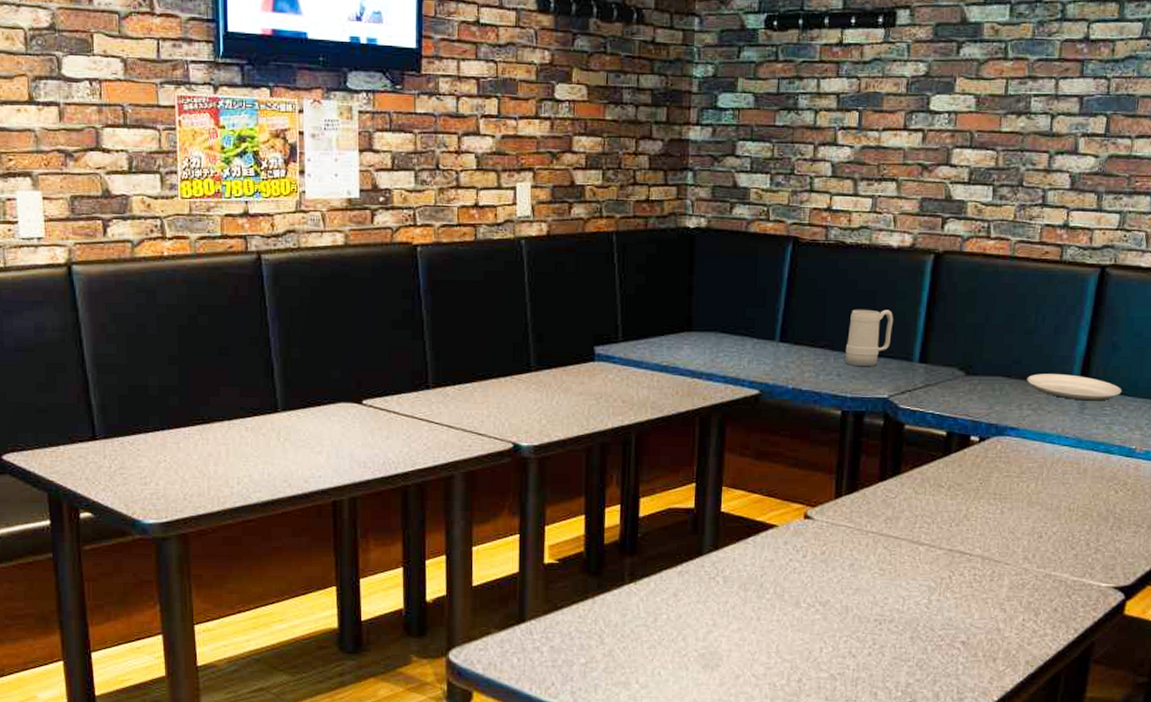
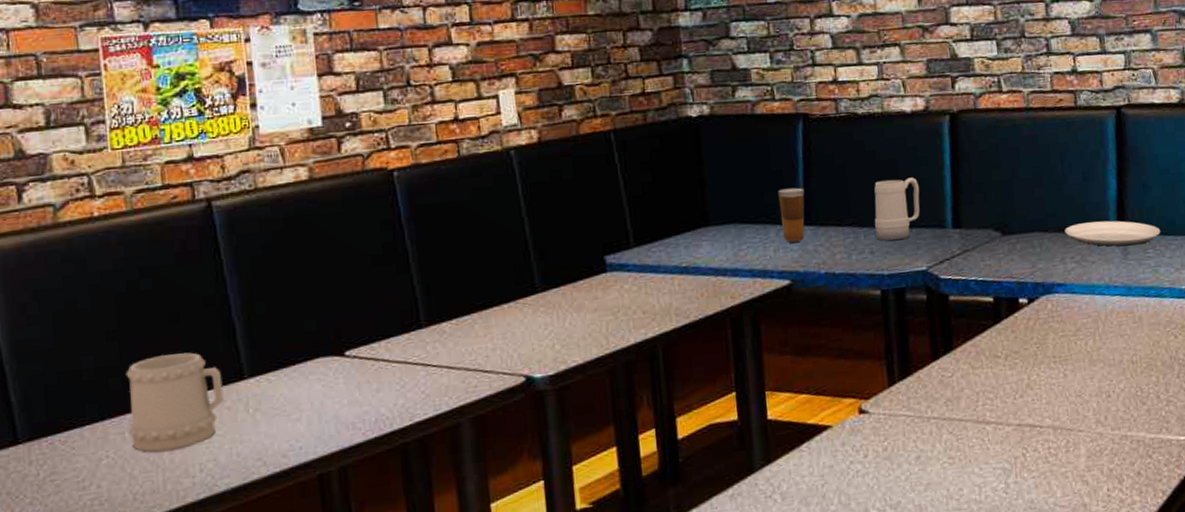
beer mug: none [182,383,260,463] -> present [125,352,224,453]
beverage cup: none [758,305,785,357] -> present [778,187,805,243]

